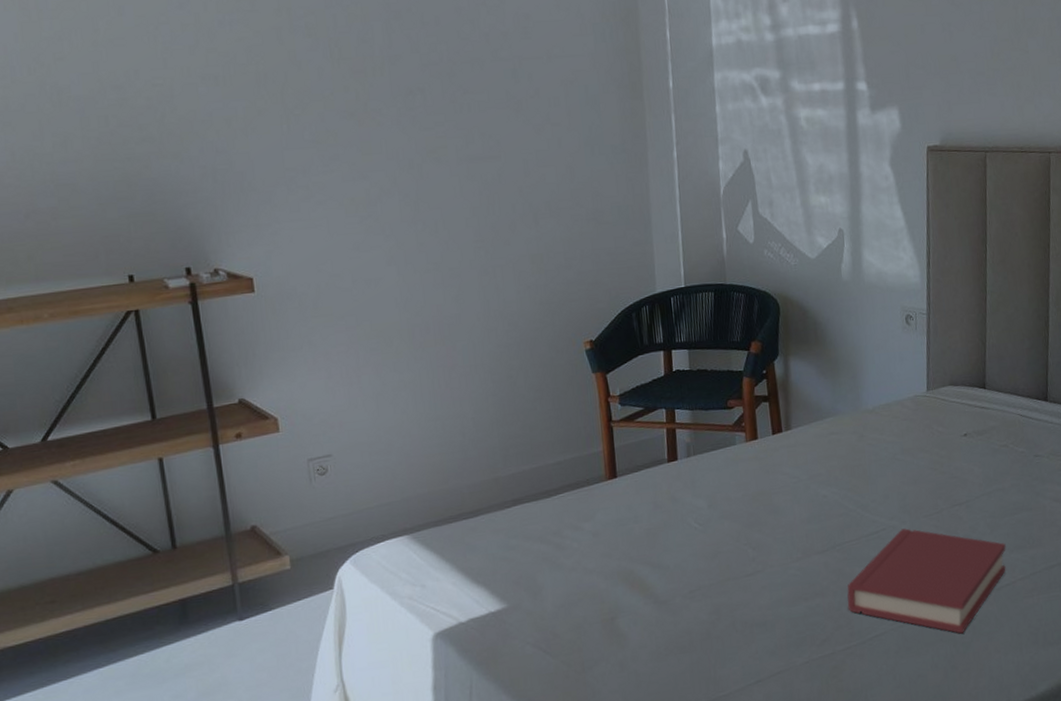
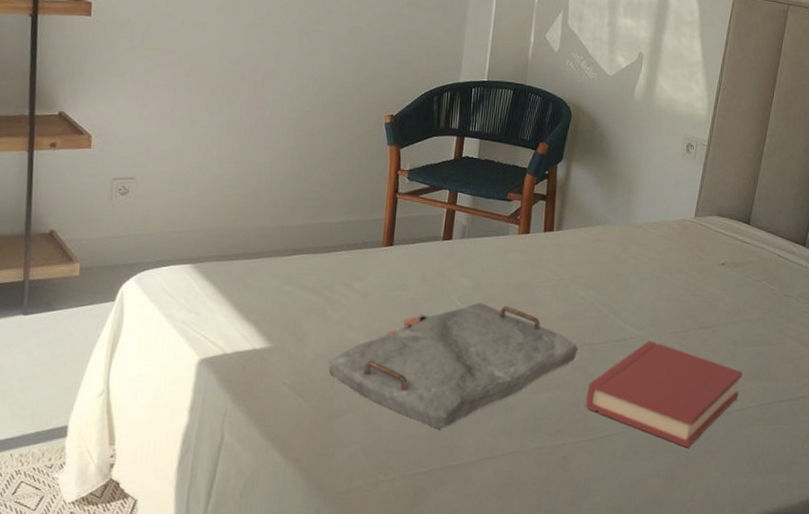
serving tray: none [570,519,830,661] -> present [327,302,578,428]

